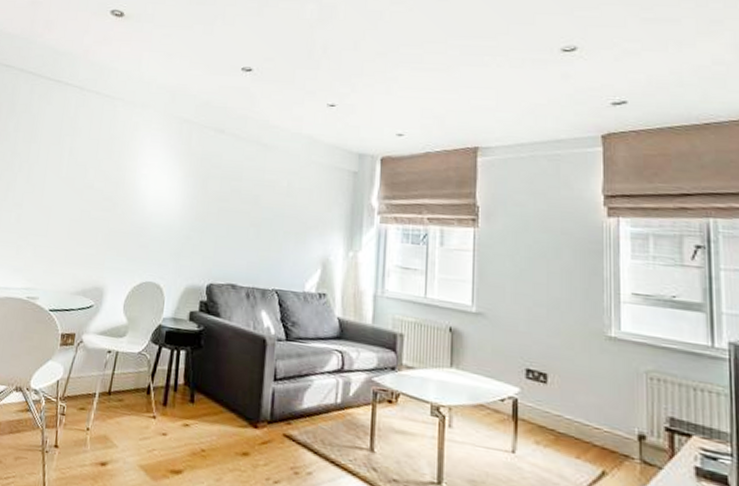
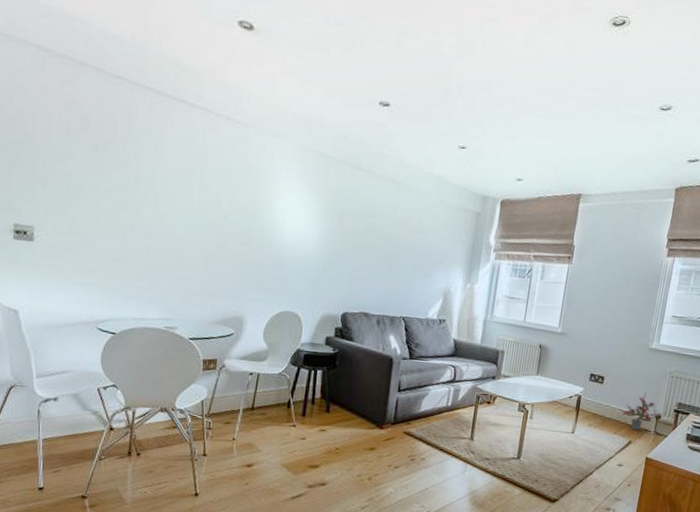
potted plant: none [576,398,647,457] -> present [618,391,662,431]

